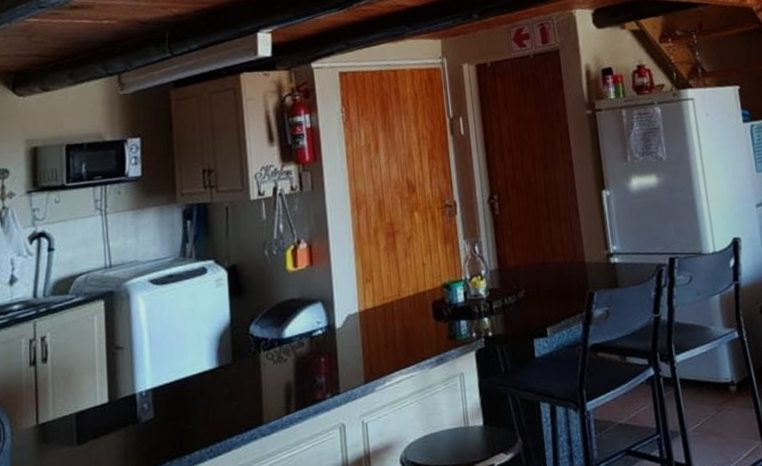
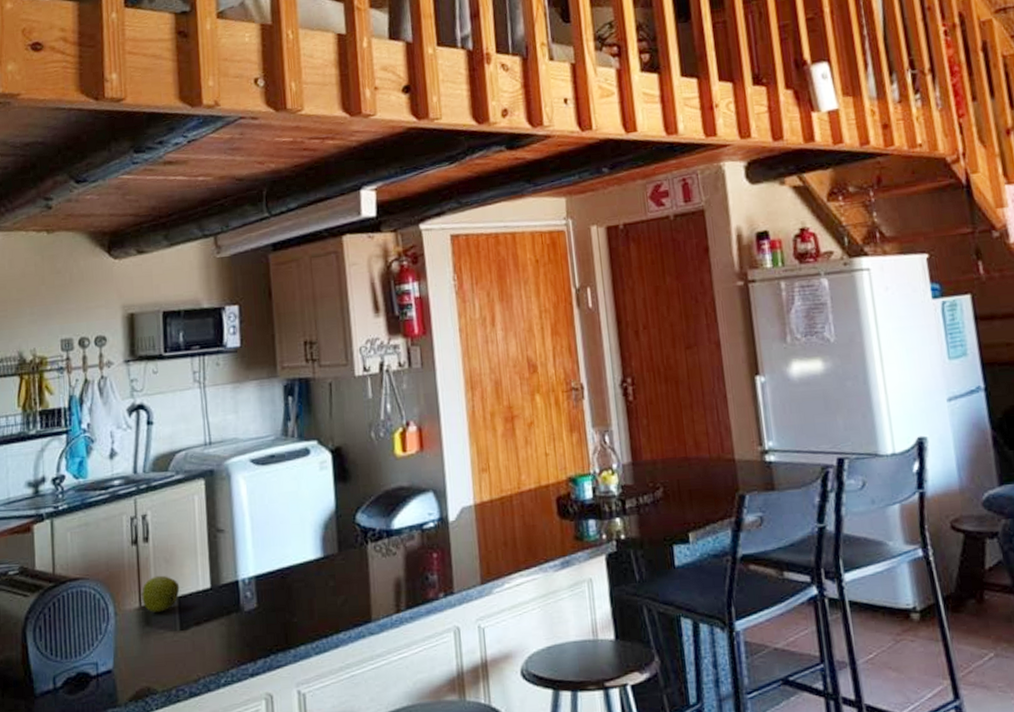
apple: none [38,393,78,429] -> present [141,575,180,612]

